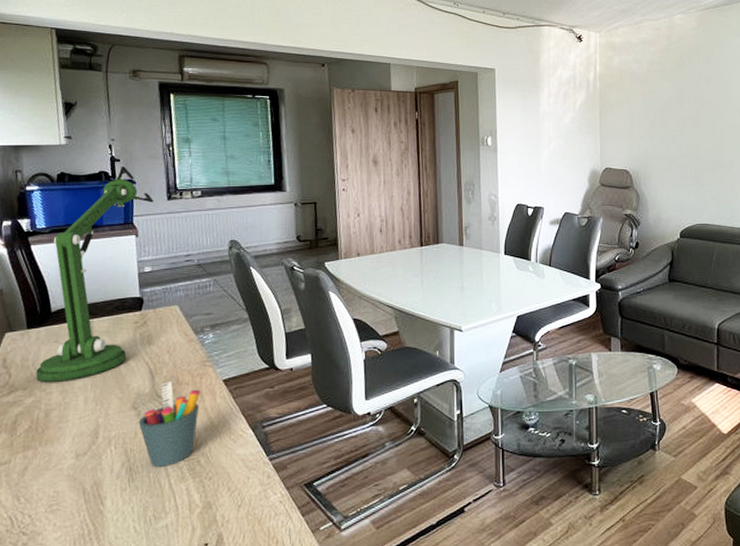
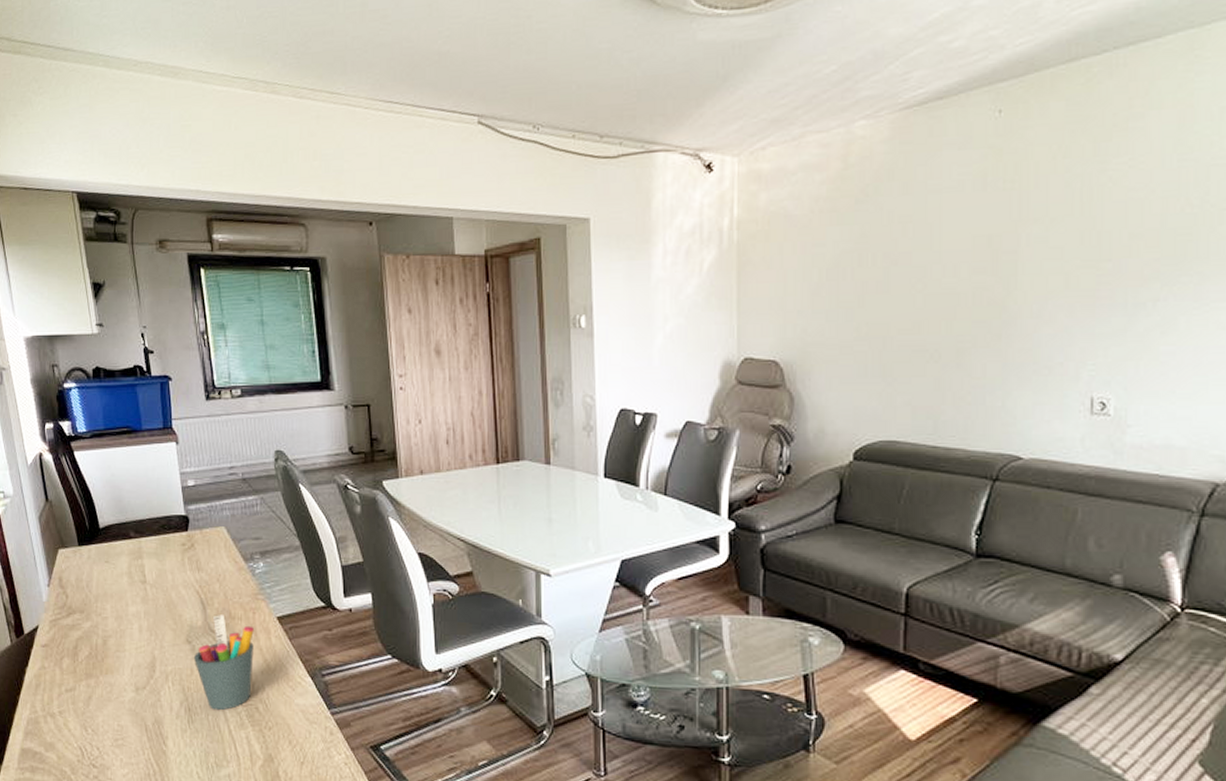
desk lamp: present [35,165,154,383] -> none [91,358,191,608]

